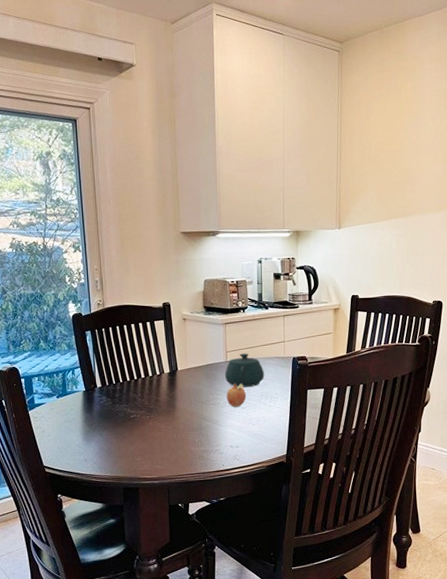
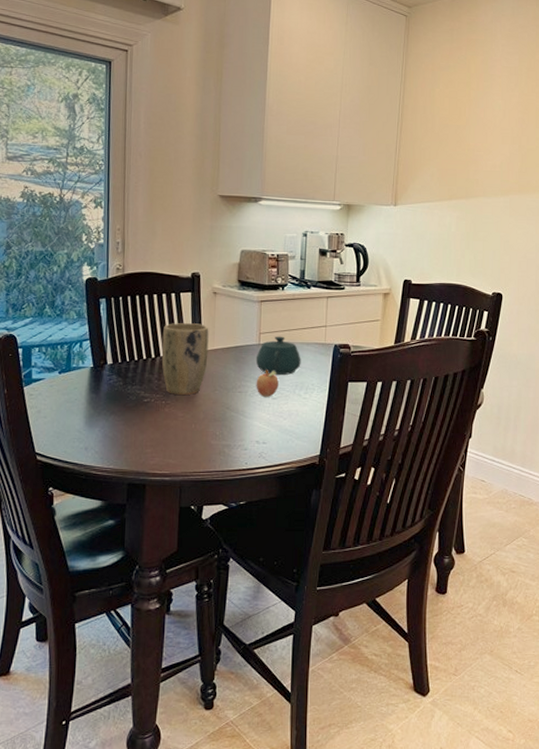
plant pot: none [142,347,183,410] -> present [161,323,209,395]

